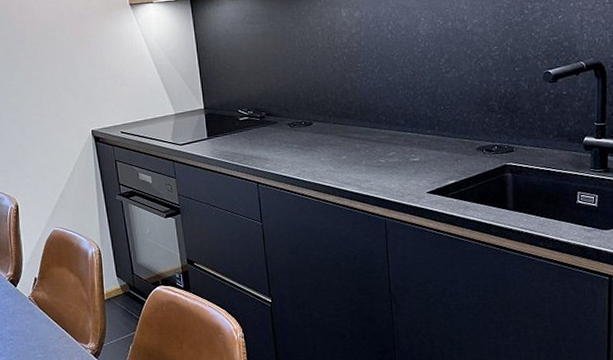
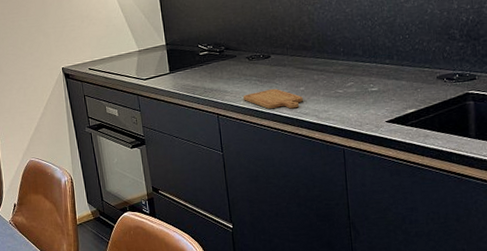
chopping board: none [284,156,345,178] -> present [243,88,303,109]

